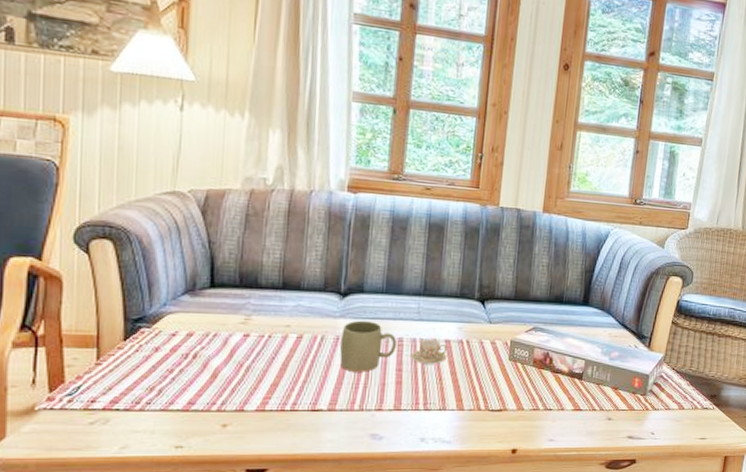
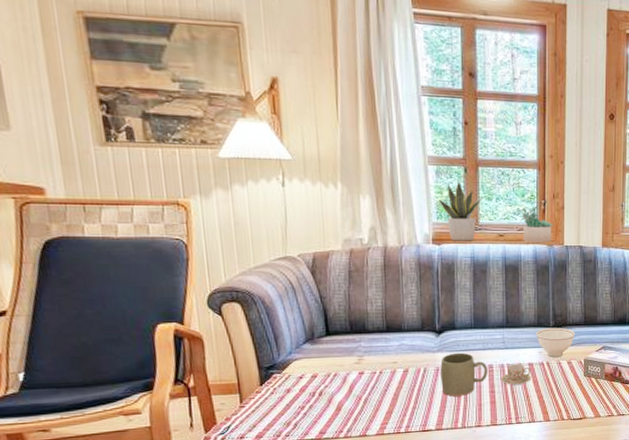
potted plant: none [360,122,414,194] -> present [439,180,485,243]
succulent plant: none [452,158,490,202] -> present [522,206,554,243]
bowl: none [457,300,504,335] -> present [536,327,576,357]

